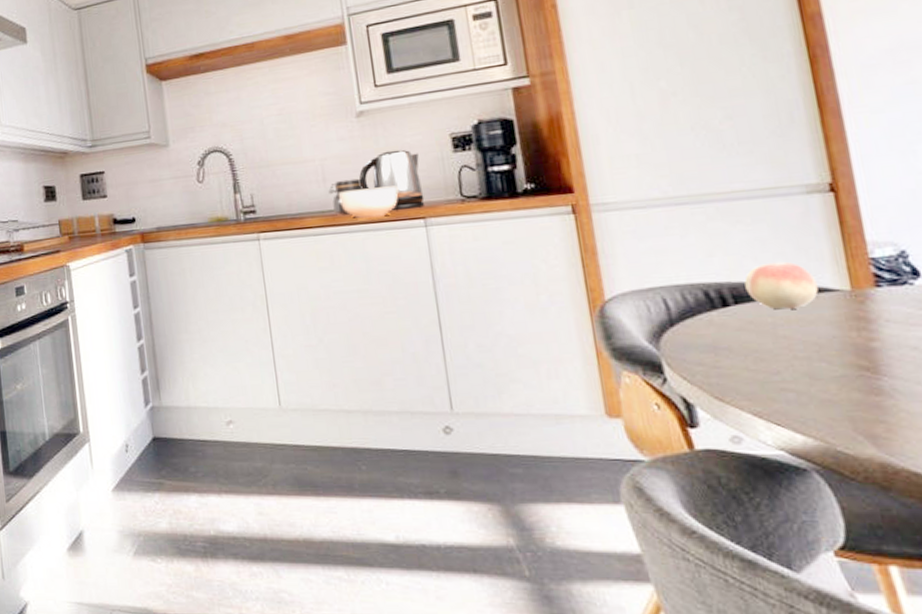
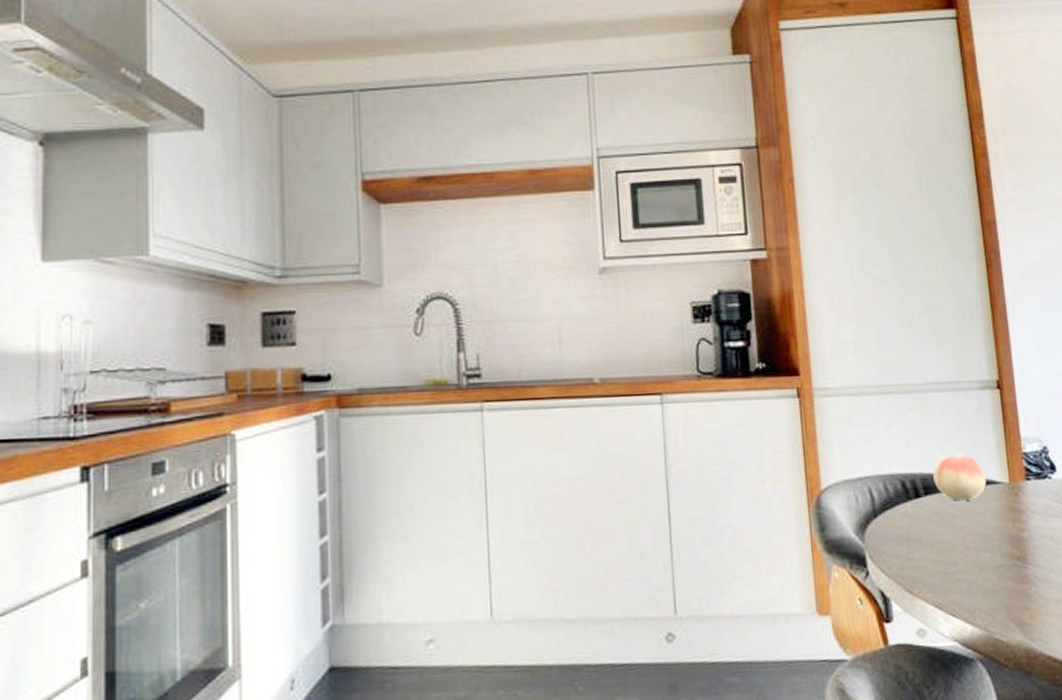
jar: present [328,178,364,215] -> none [564,344,602,386]
bowl: present [339,187,398,219] -> none [575,356,637,392]
kettle: present [359,149,426,212] -> none [598,315,663,385]

